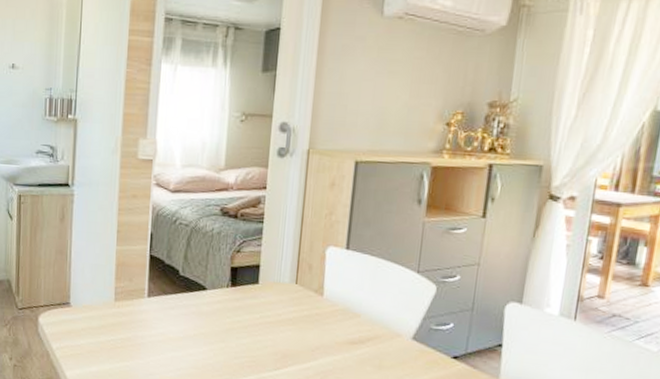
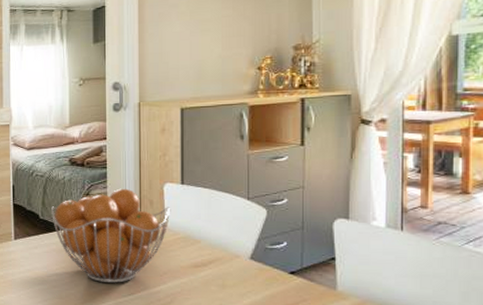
fruit basket: none [194,247,332,356] -> present [51,188,171,283]

